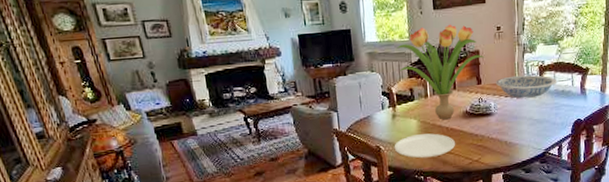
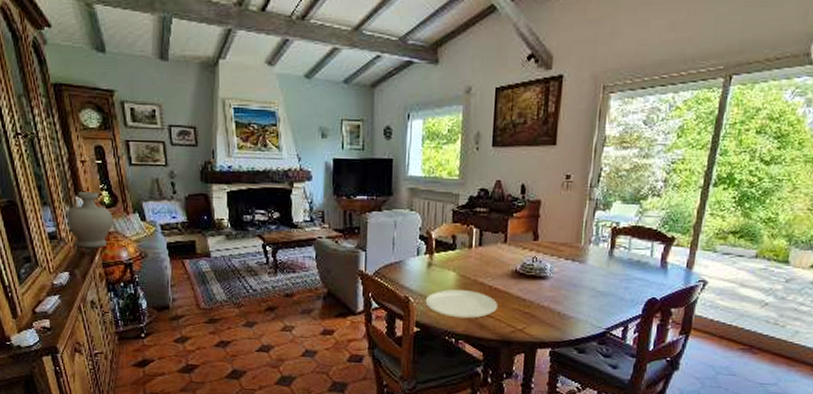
decorative vase: none [50,90,100,143] -> present [64,192,114,248]
flower arrangement: present [397,24,485,120] -> none [443,165,547,277]
ceramic bowl: present [495,75,556,99] -> none [555,235,632,265]

